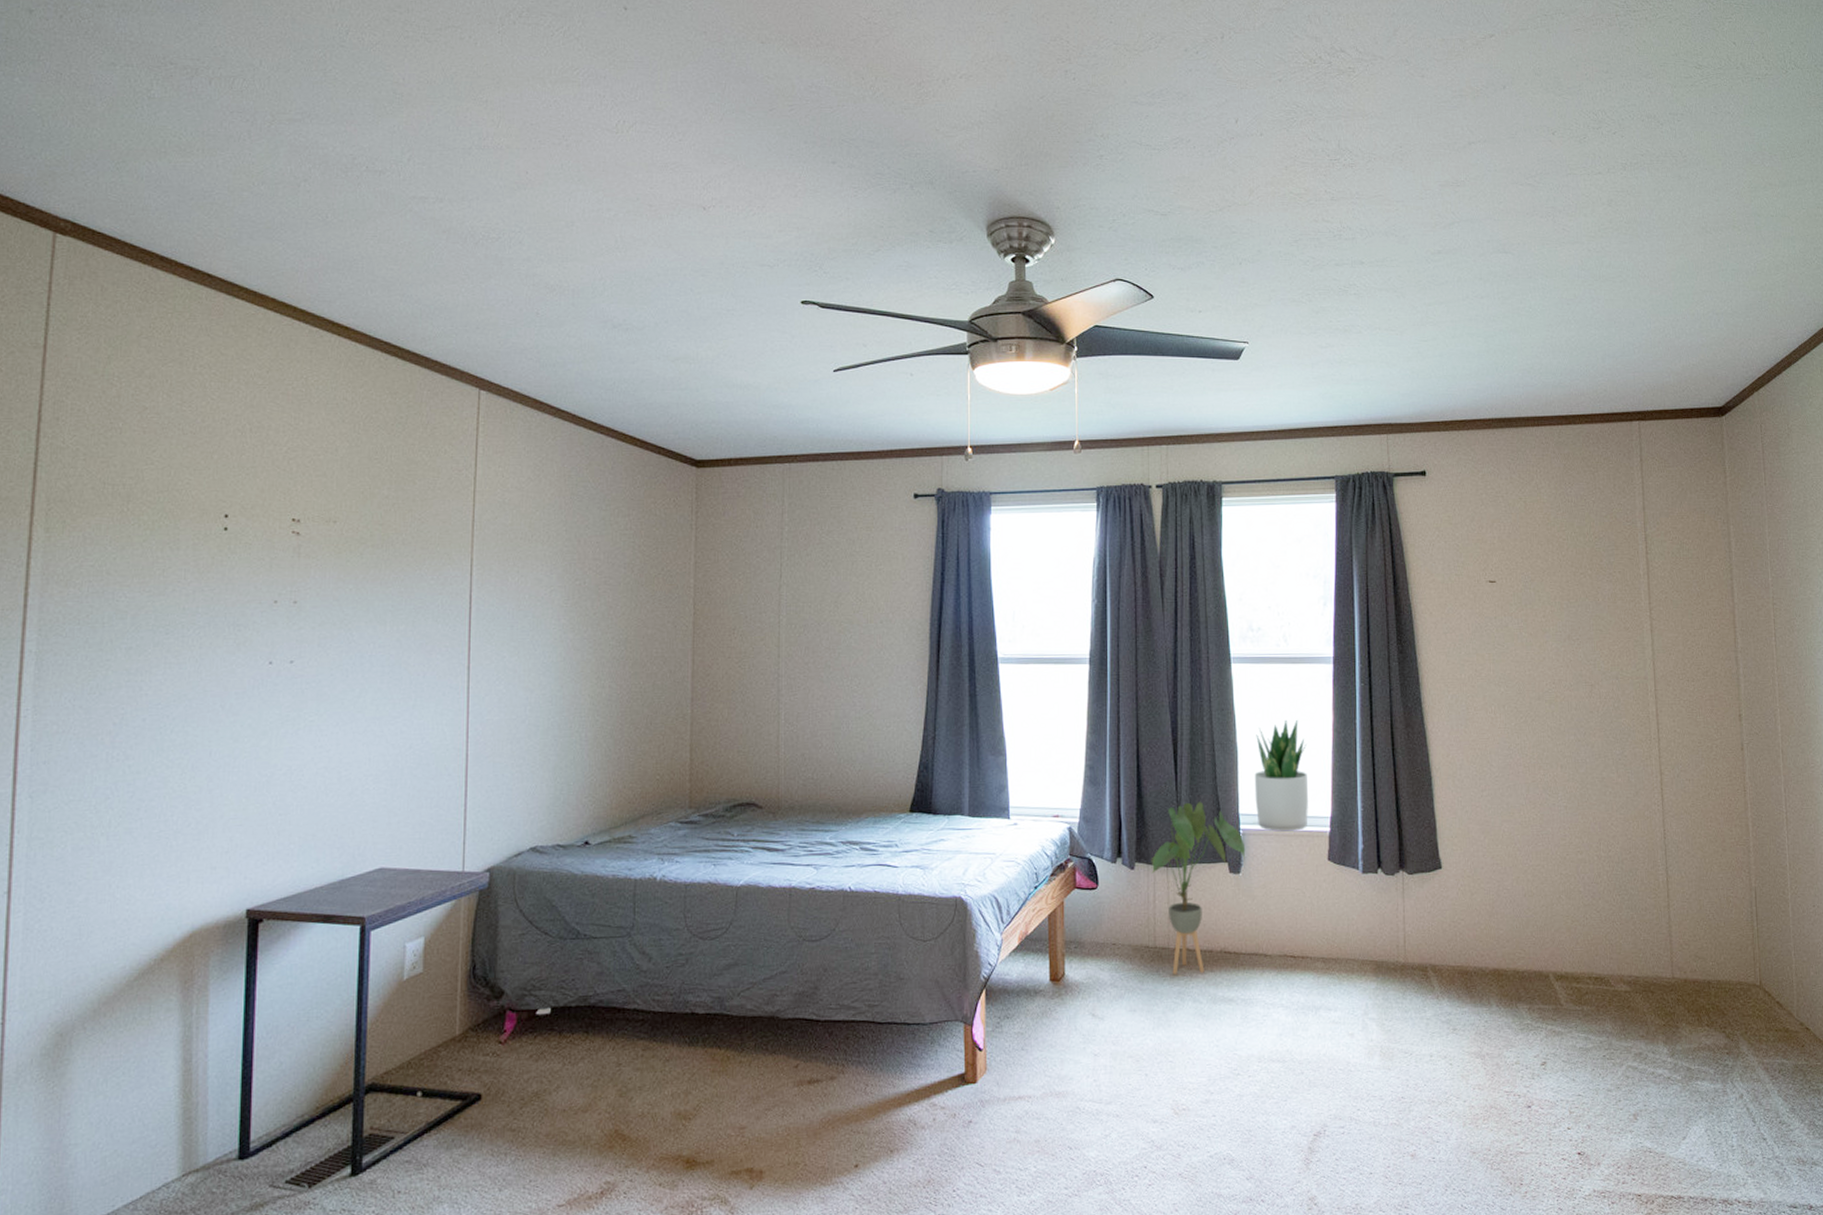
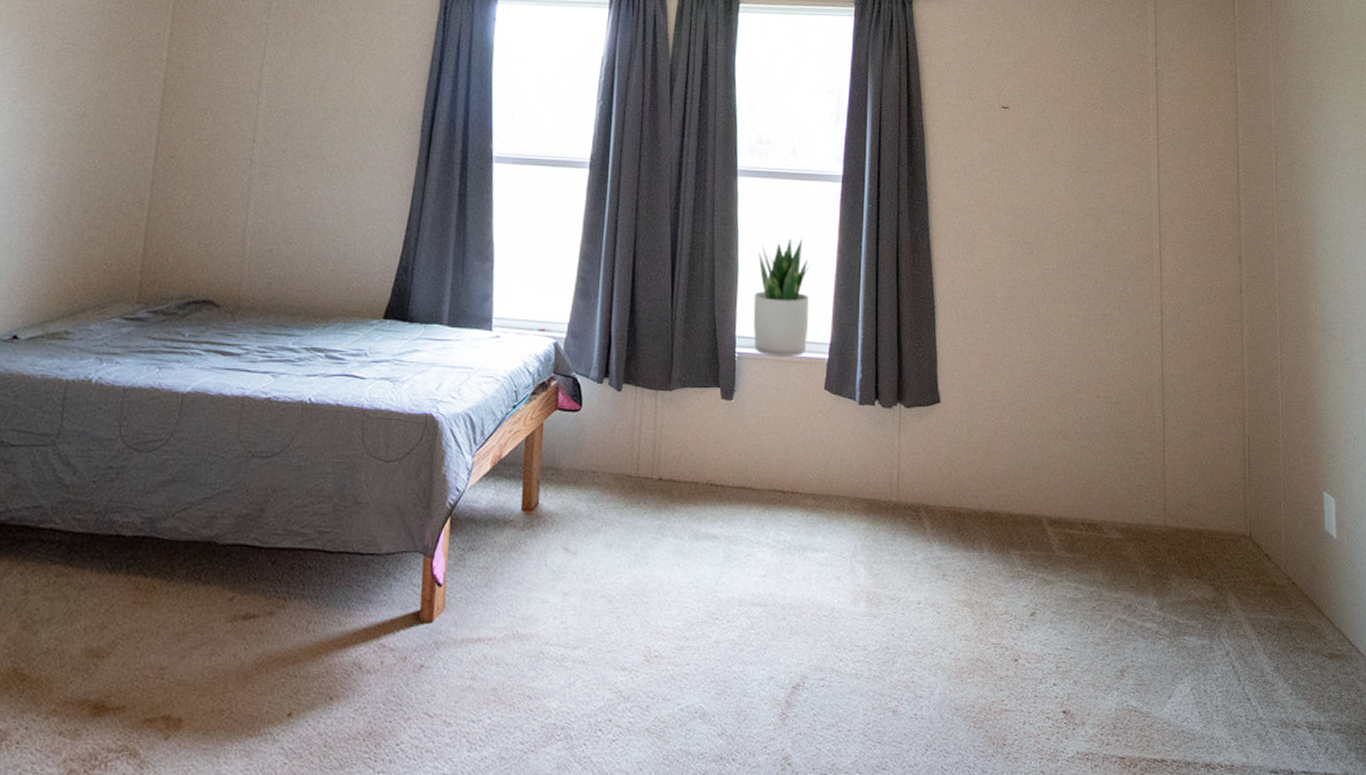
house plant: present [1151,802,1246,974] -> none [639,321,740,507]

